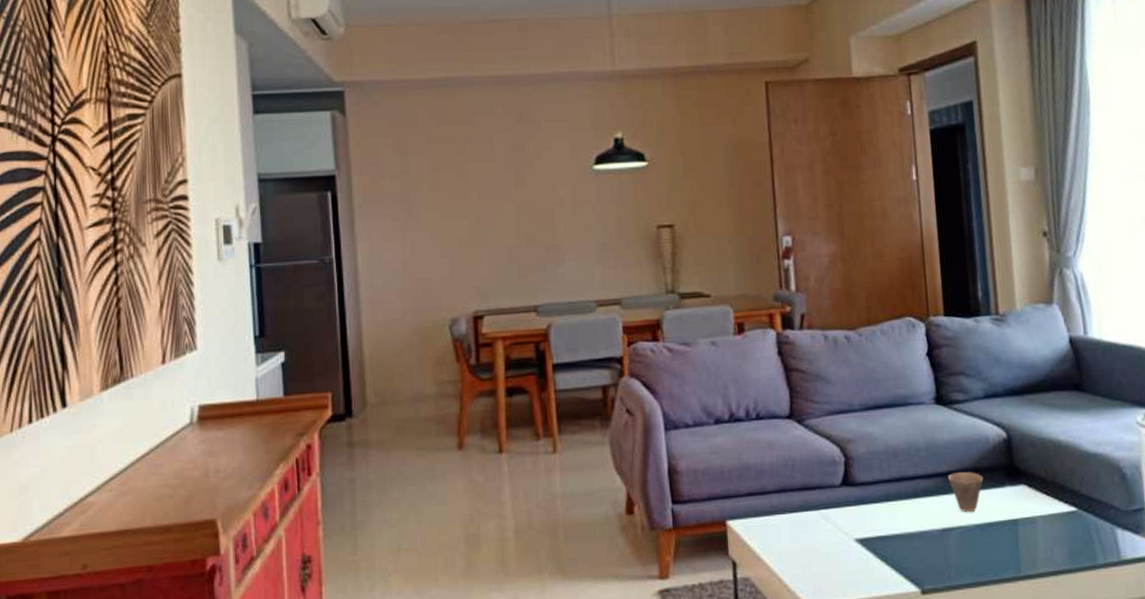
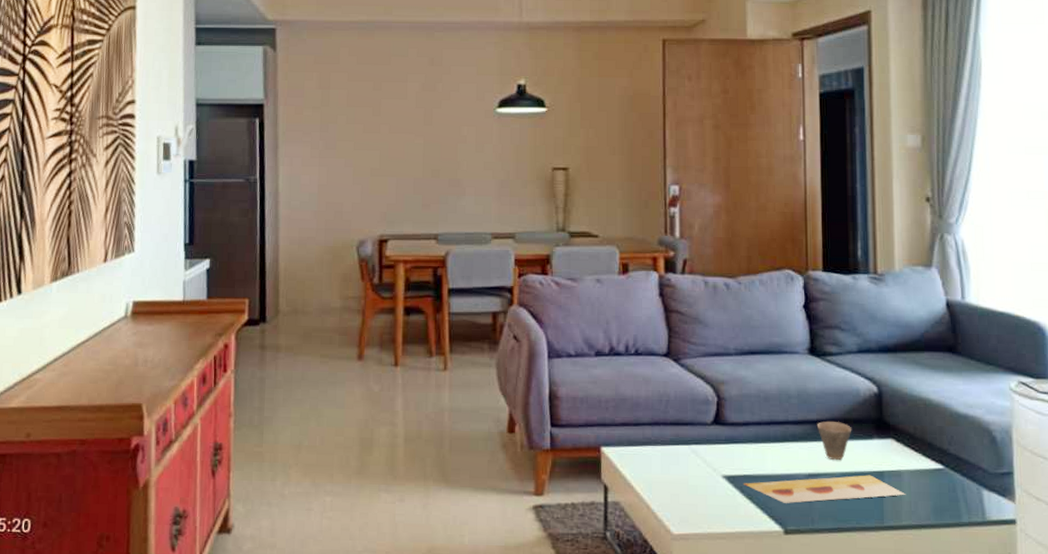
painting: none [877,524,1042,562] -> present [744,475,906,503]

